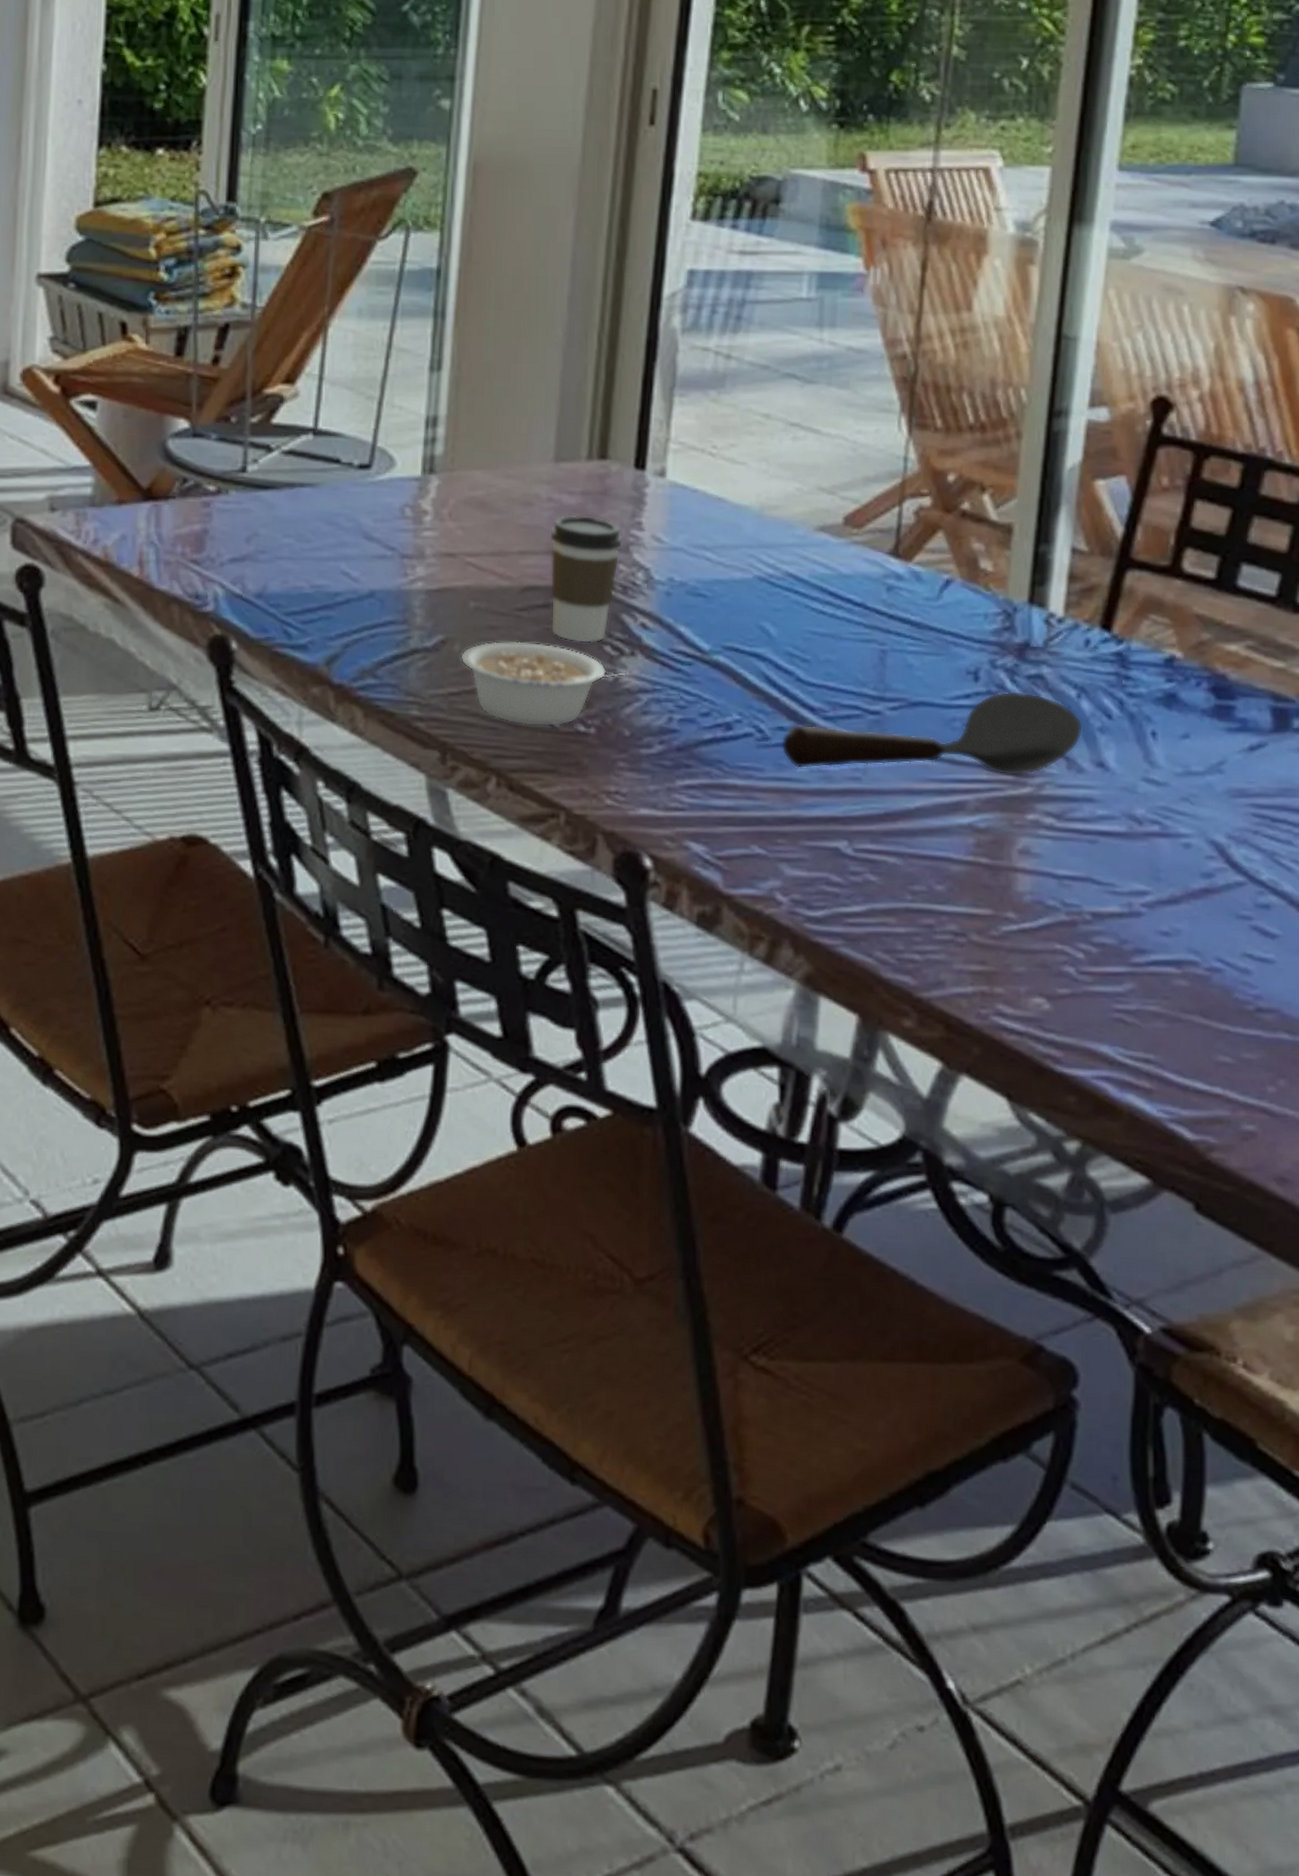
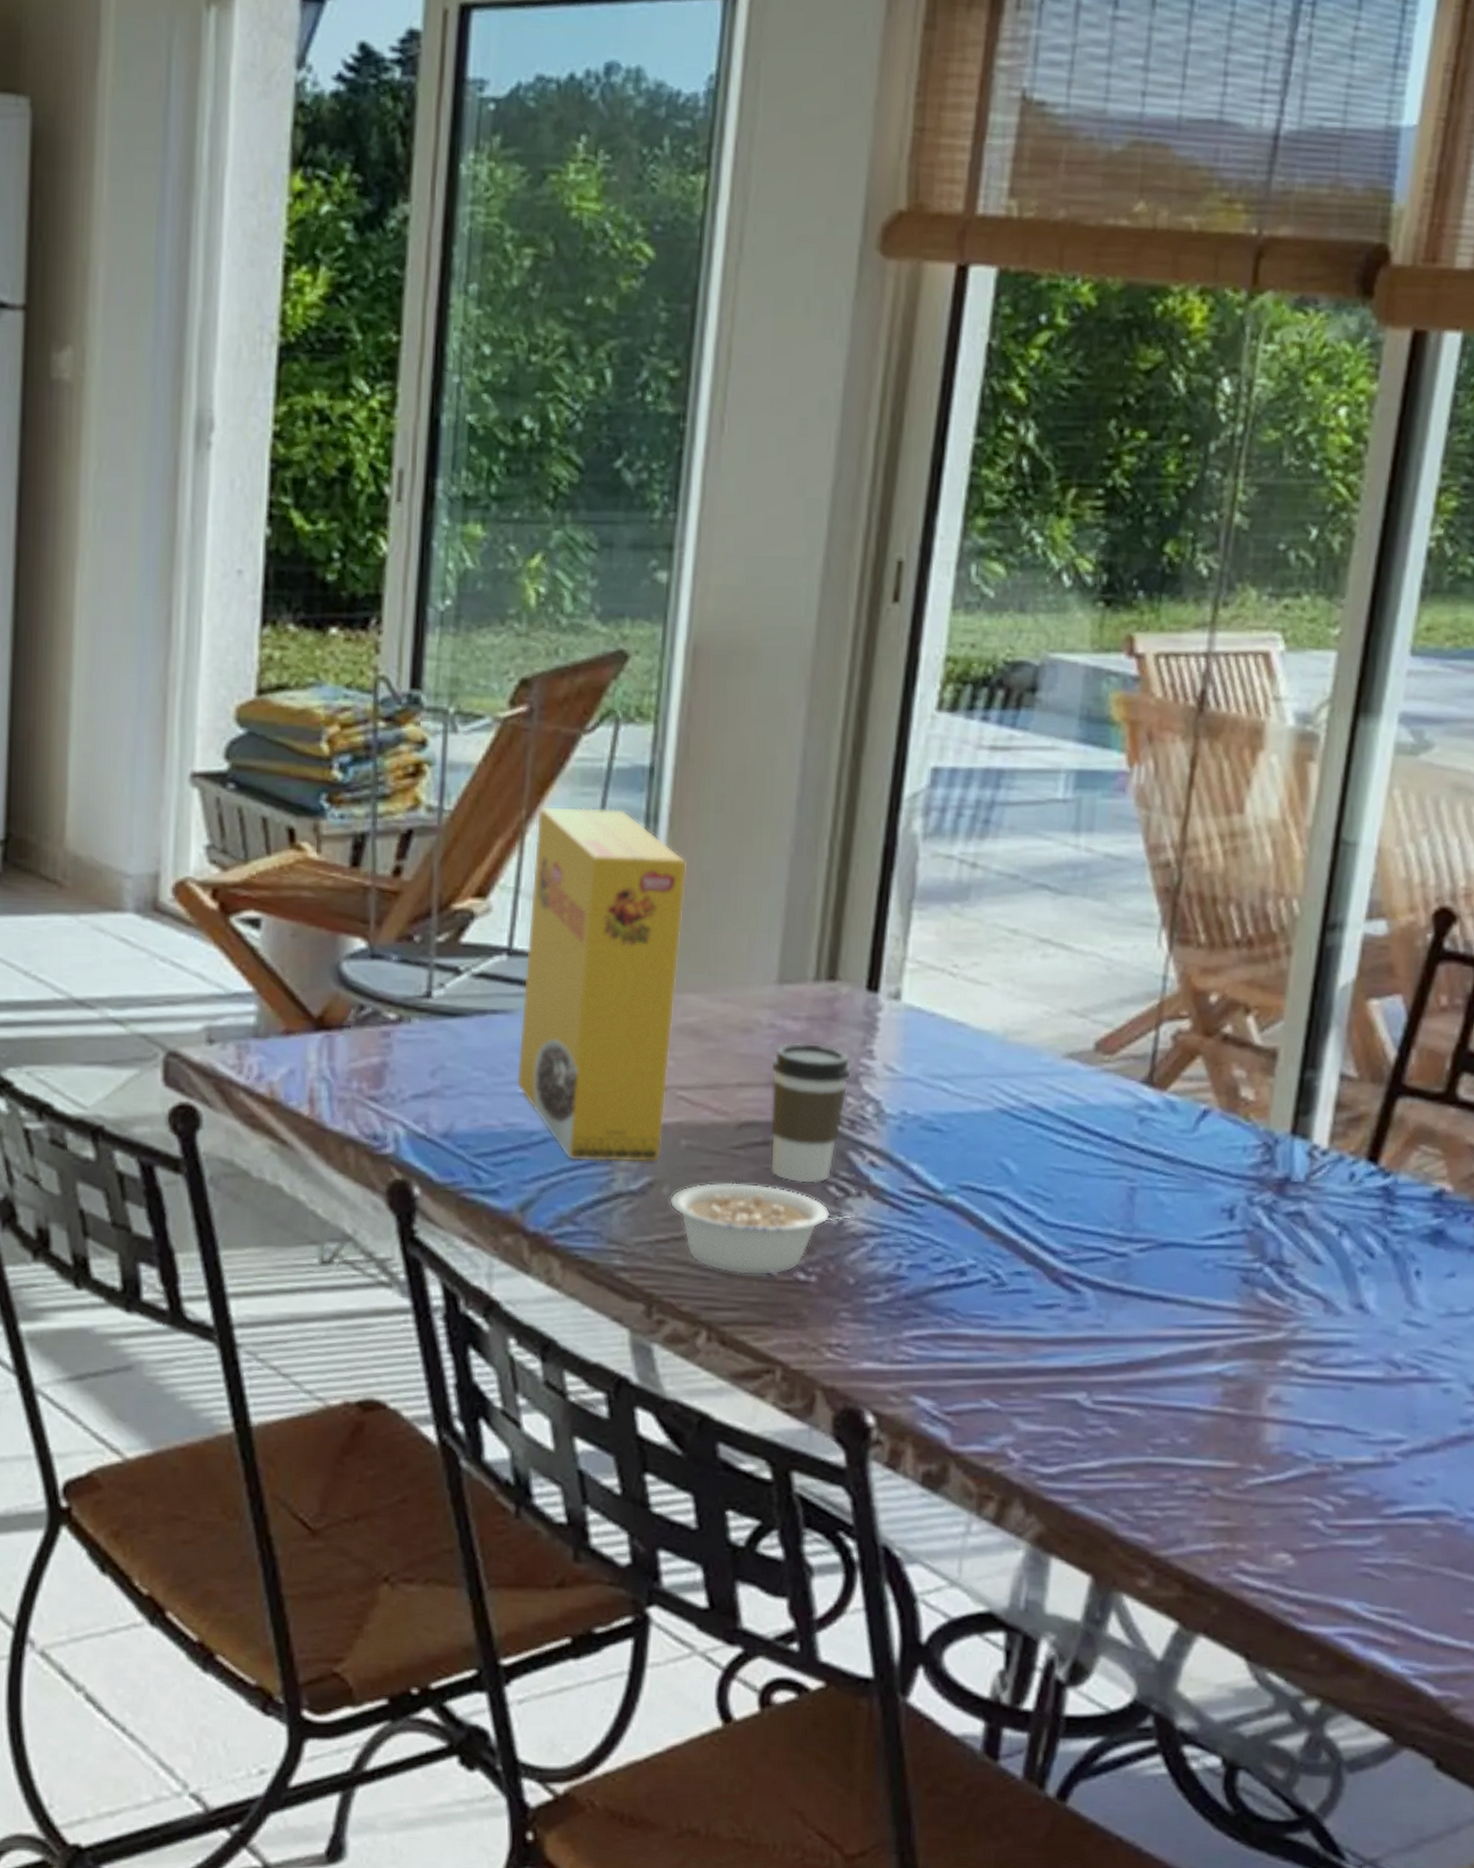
cereal box: none [322,303,472,622] -> present [516,805,688,1162]
spoon: present [781,690,1083,776] -> none [1018,1229,1344,1320]

